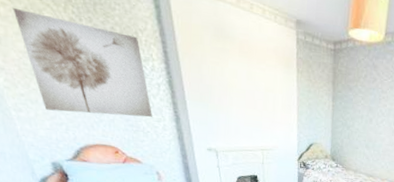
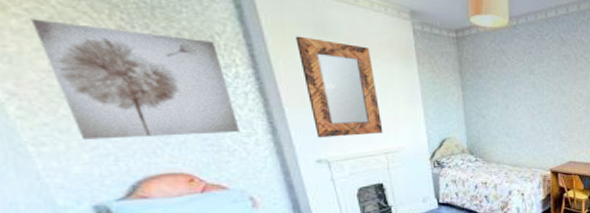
home mirror: none [200,37,262,132] -> present [296,36,383,138]

